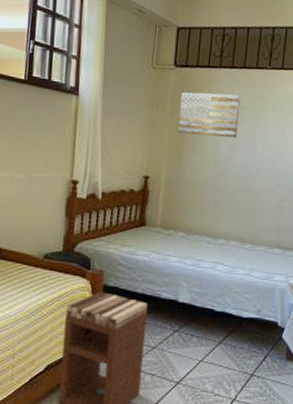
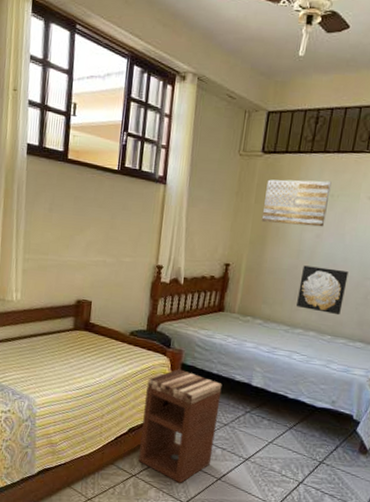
wall art: none [217,176,262,223] -> present [297,265,349,315]

